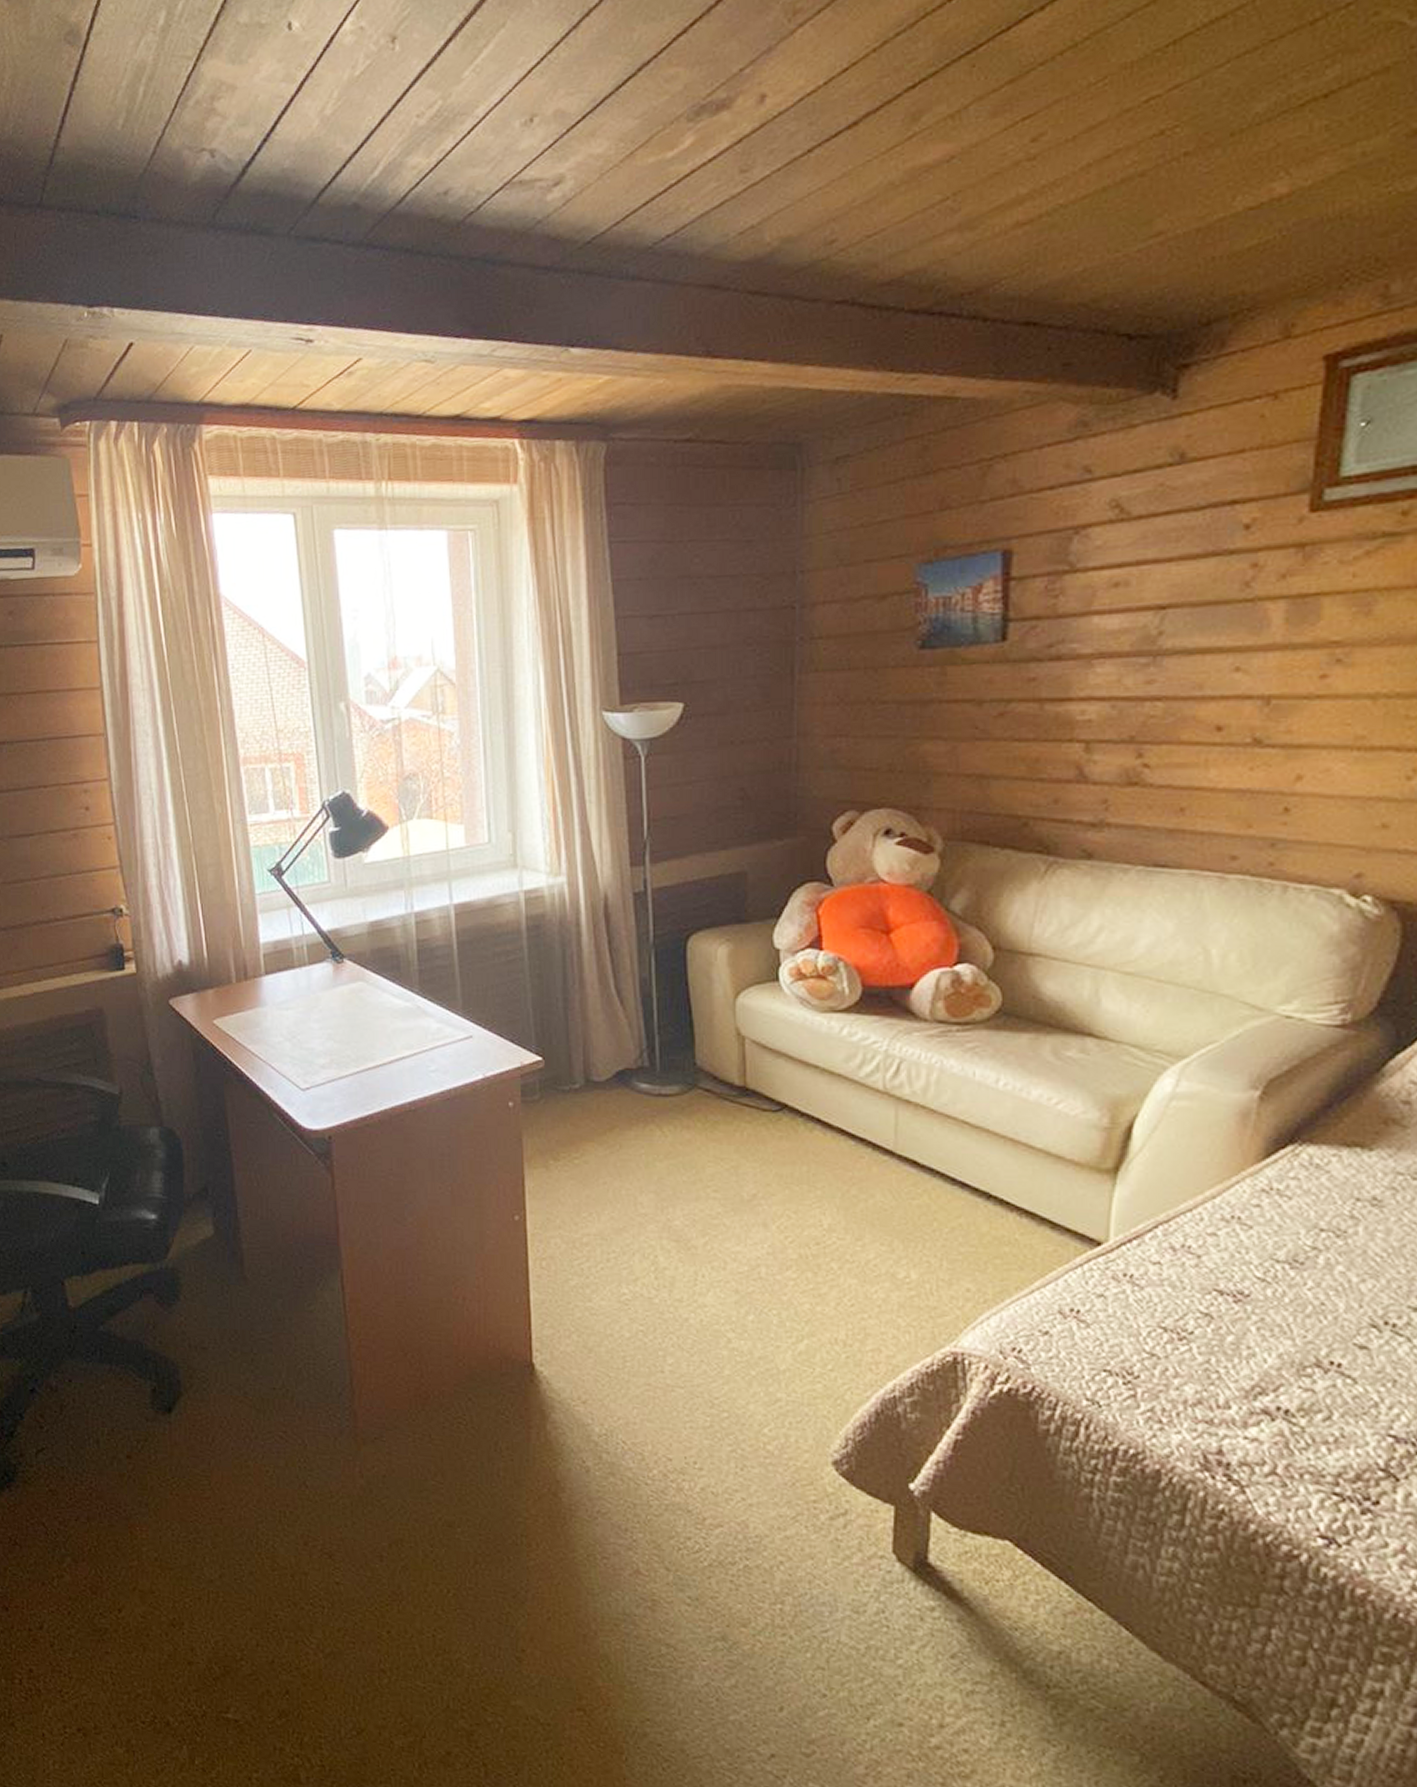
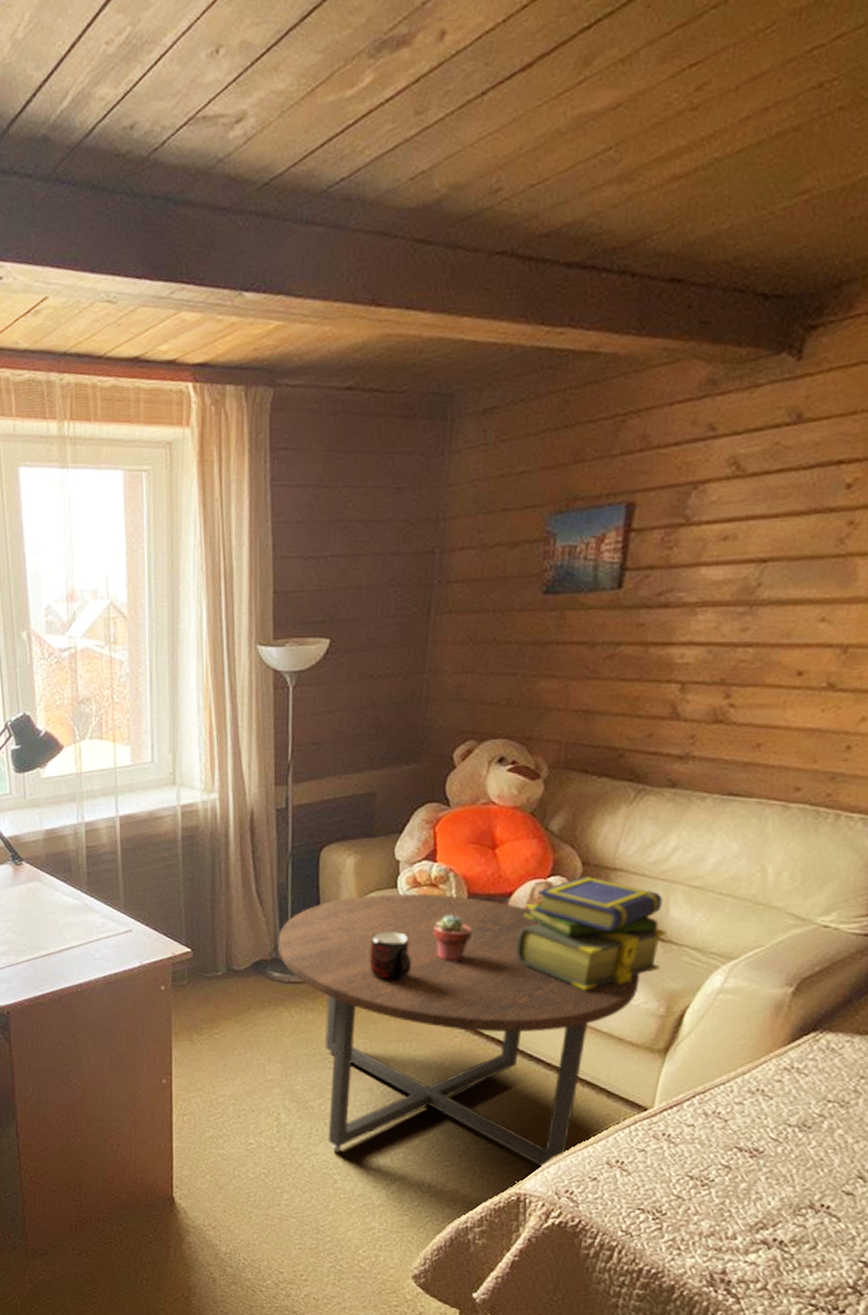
coffee table: none [643,987,1075,1320] -> present [277,894,640,1169]
mug: none [752,1031,803,1092] -> present [369,930,412,982]
potted succulent: none [825,1012,870,1069] -> present [433,915,472,963]
stack of books: none [925,962,1101,1099] -> present [516,875,667,991]

